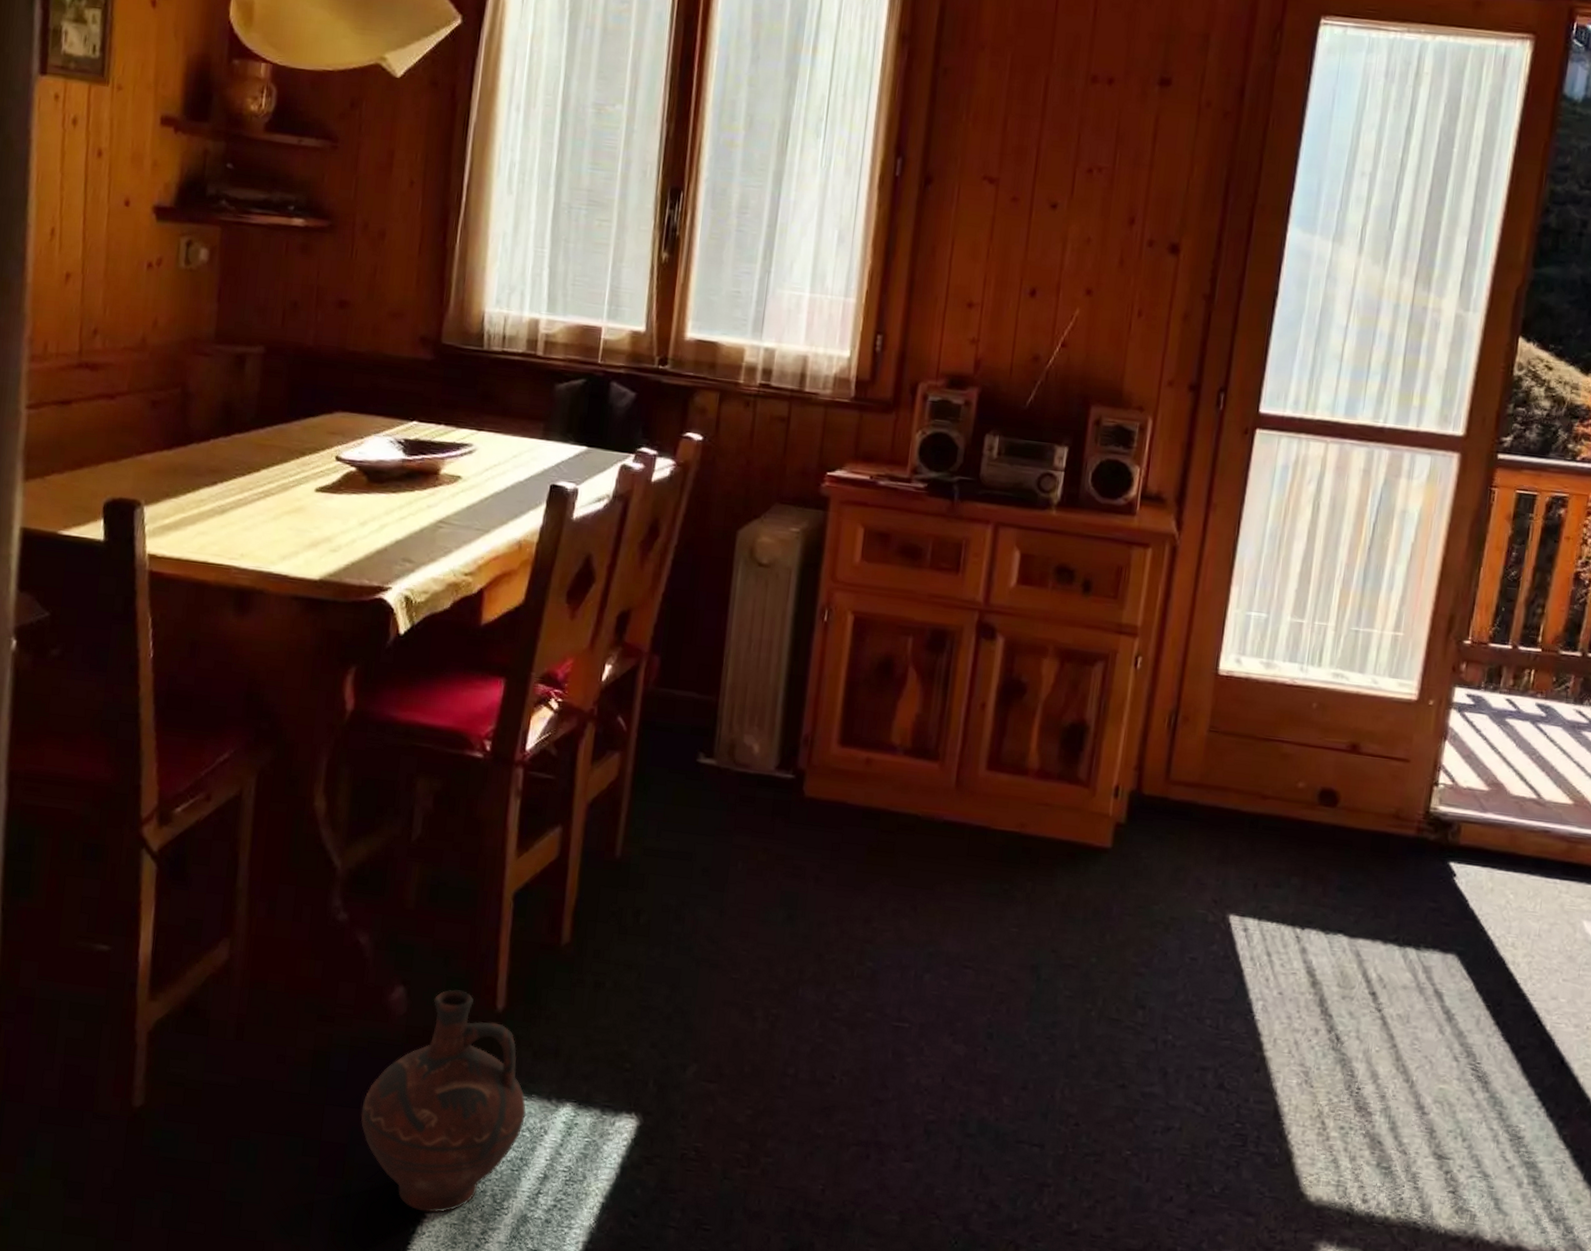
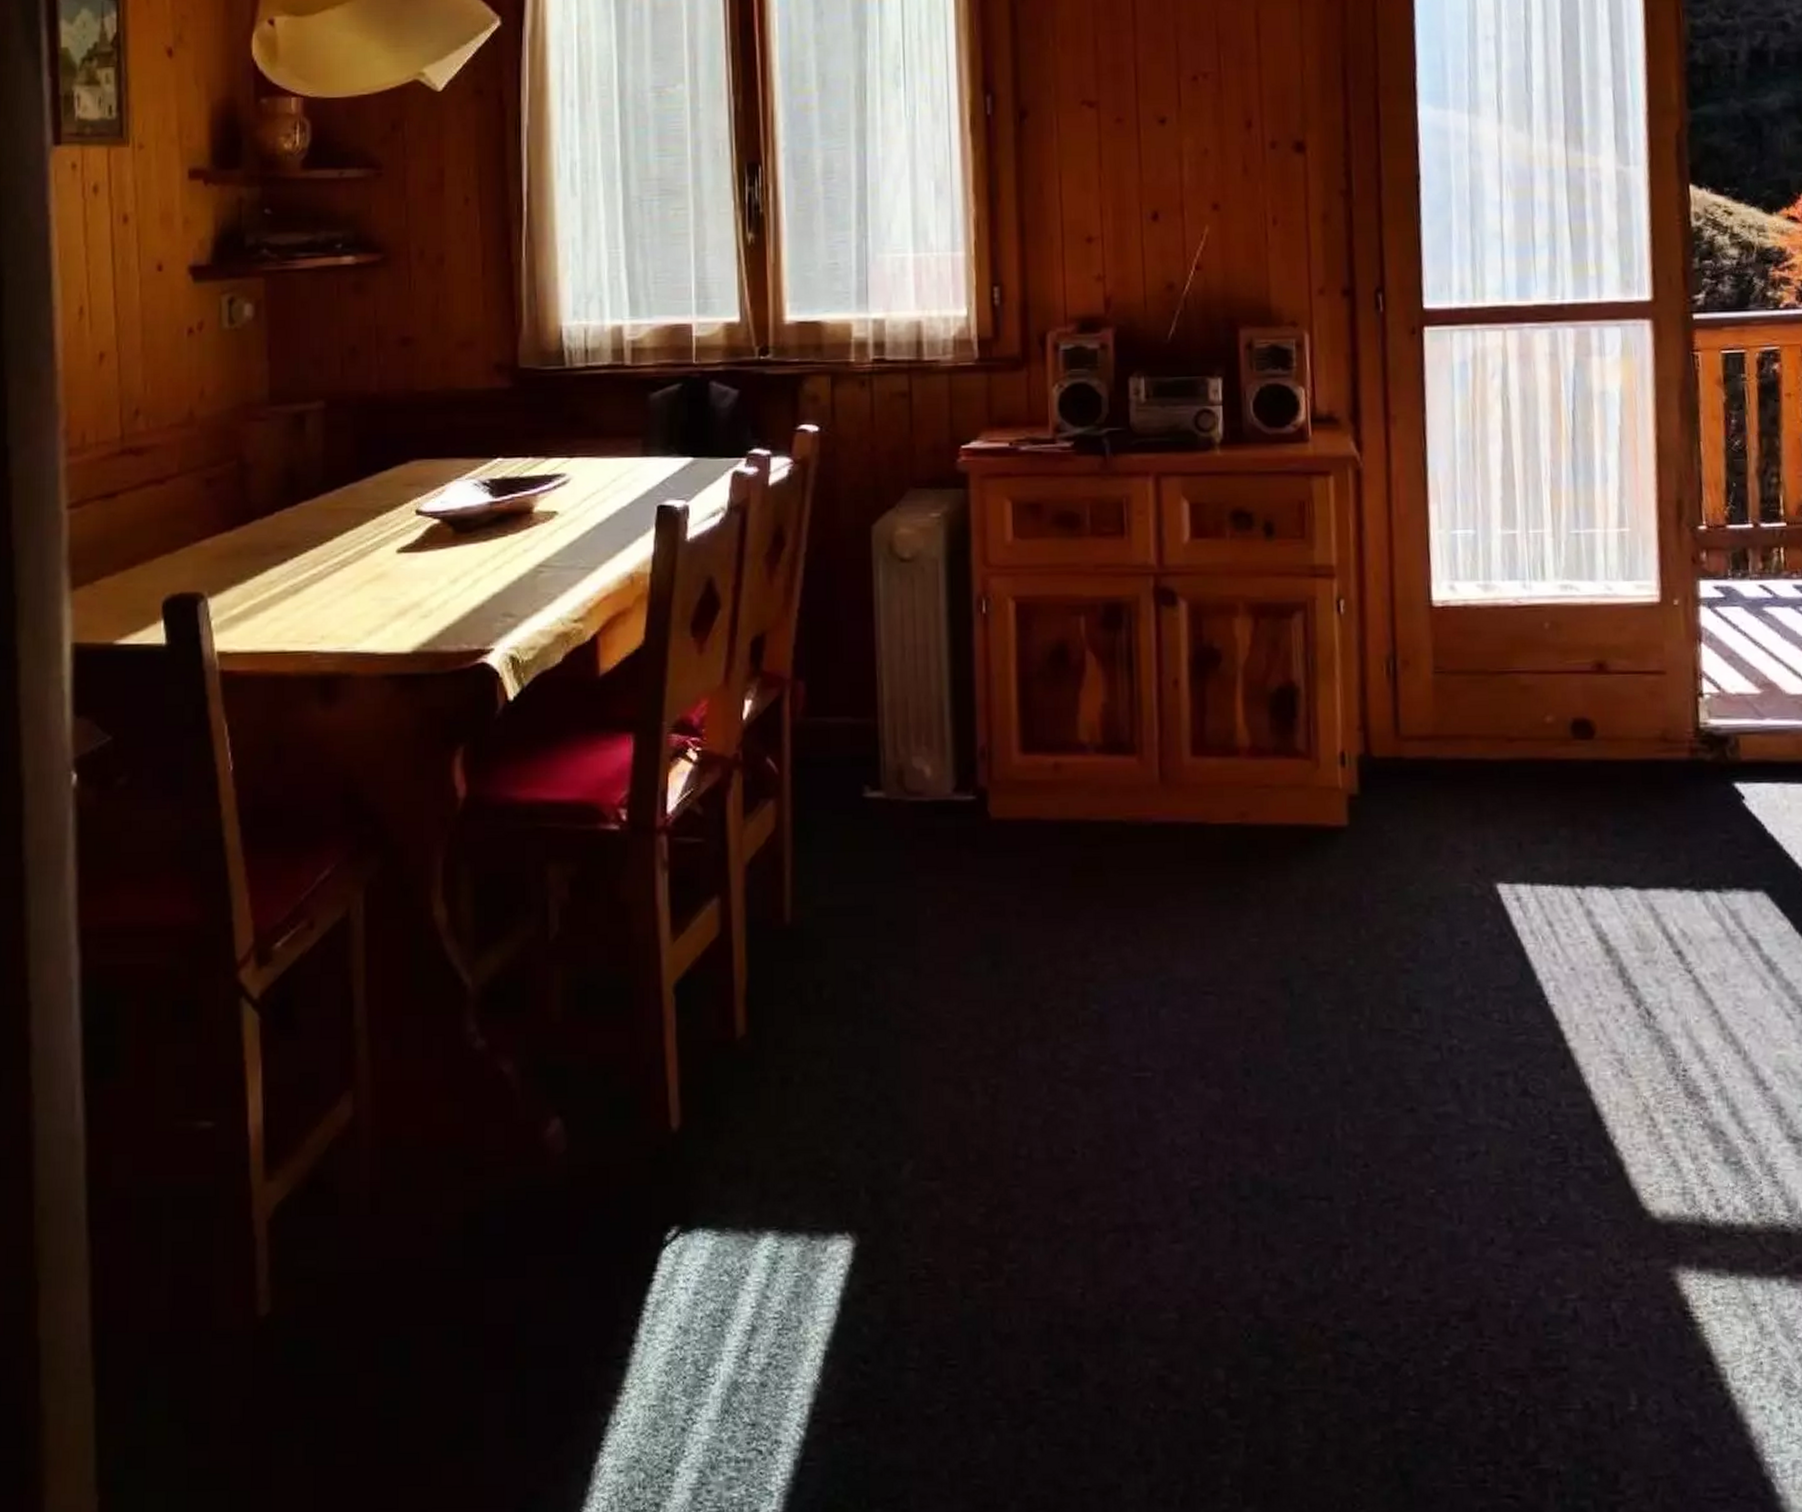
ceramic jug: present [361,989,527,1213] -> none [527,1112,722,1396]

